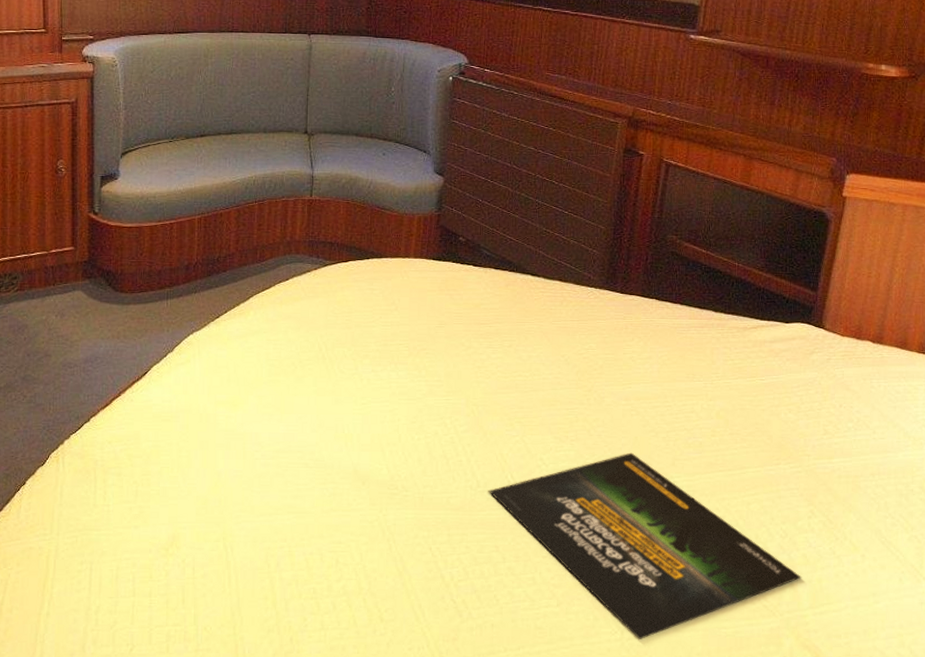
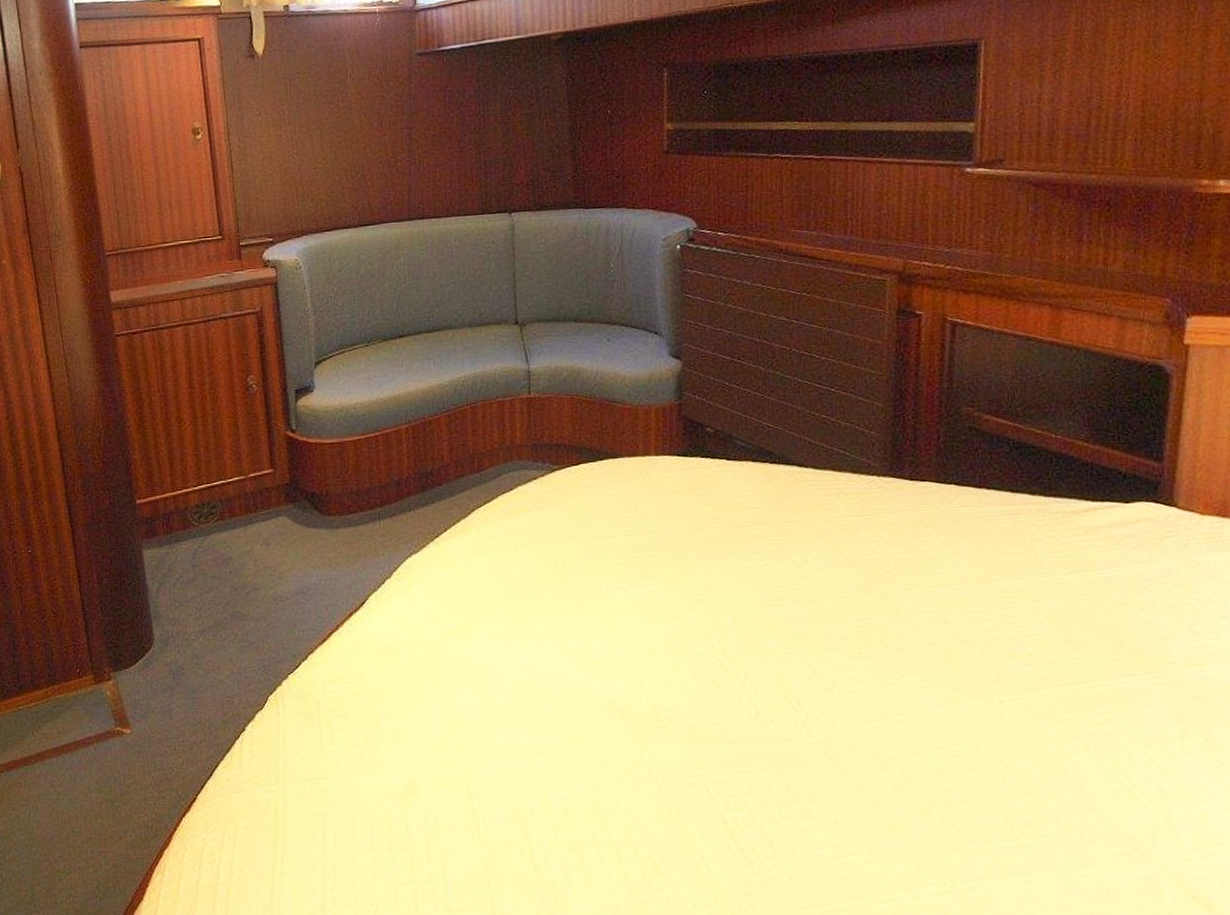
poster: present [489,452,802,639] -> none [771,668,1180,891]

